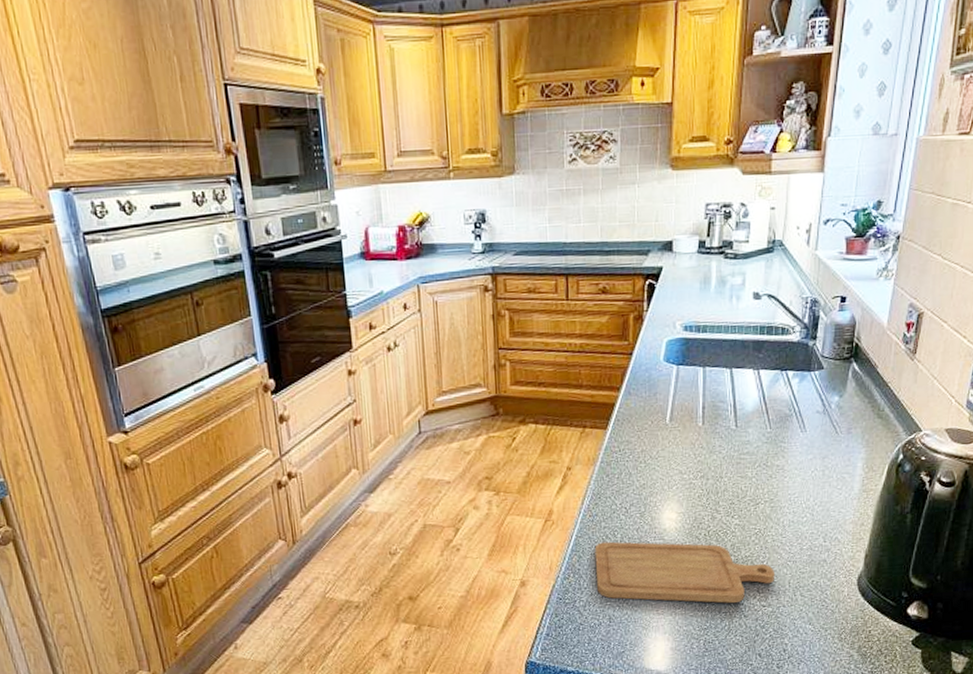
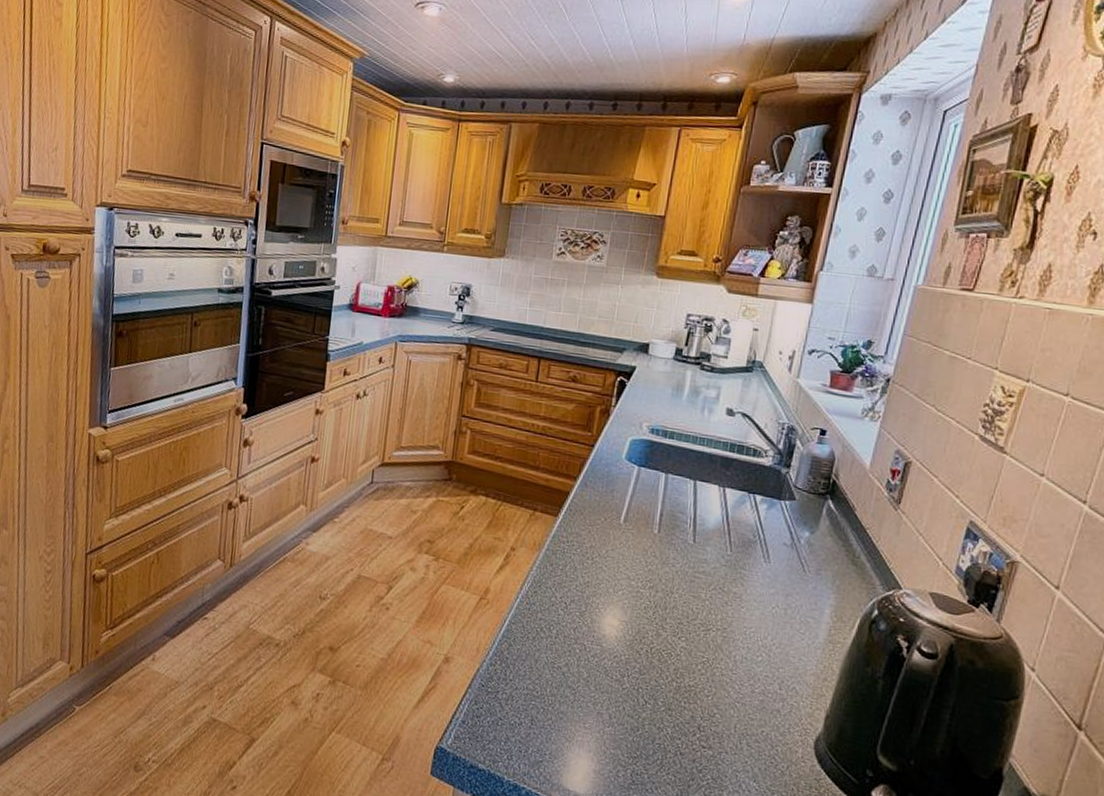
chopping board: present [594,541,776,604] -> none [523,634,721,736]

